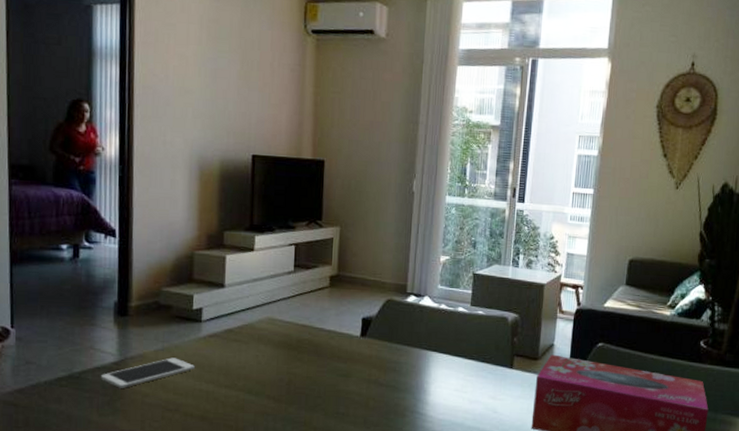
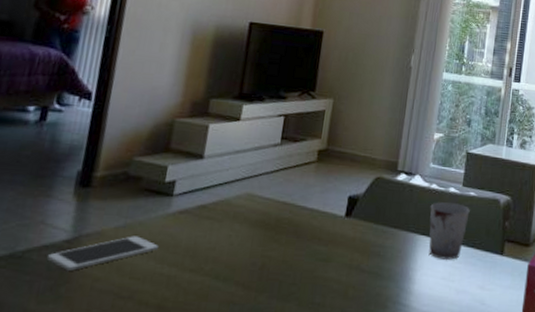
cup: none [440,321,479,374] -> present [429,202,470,260]

